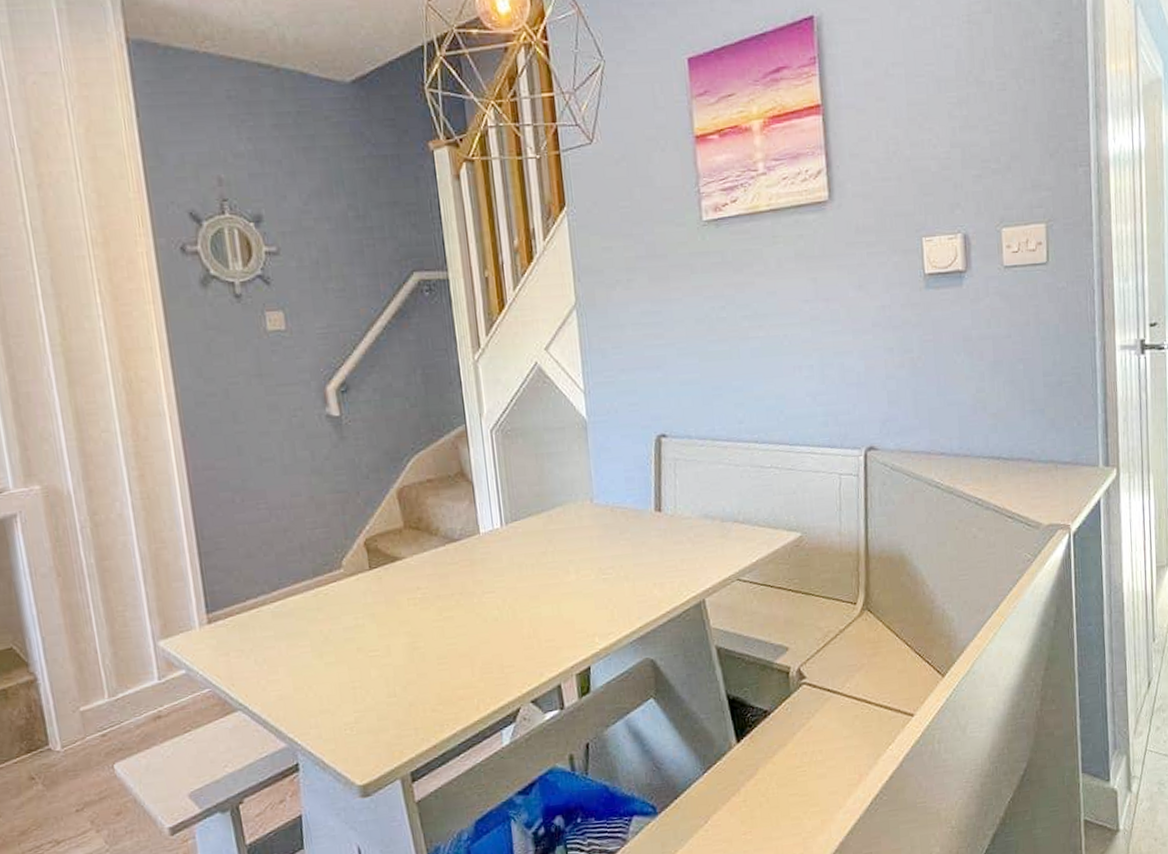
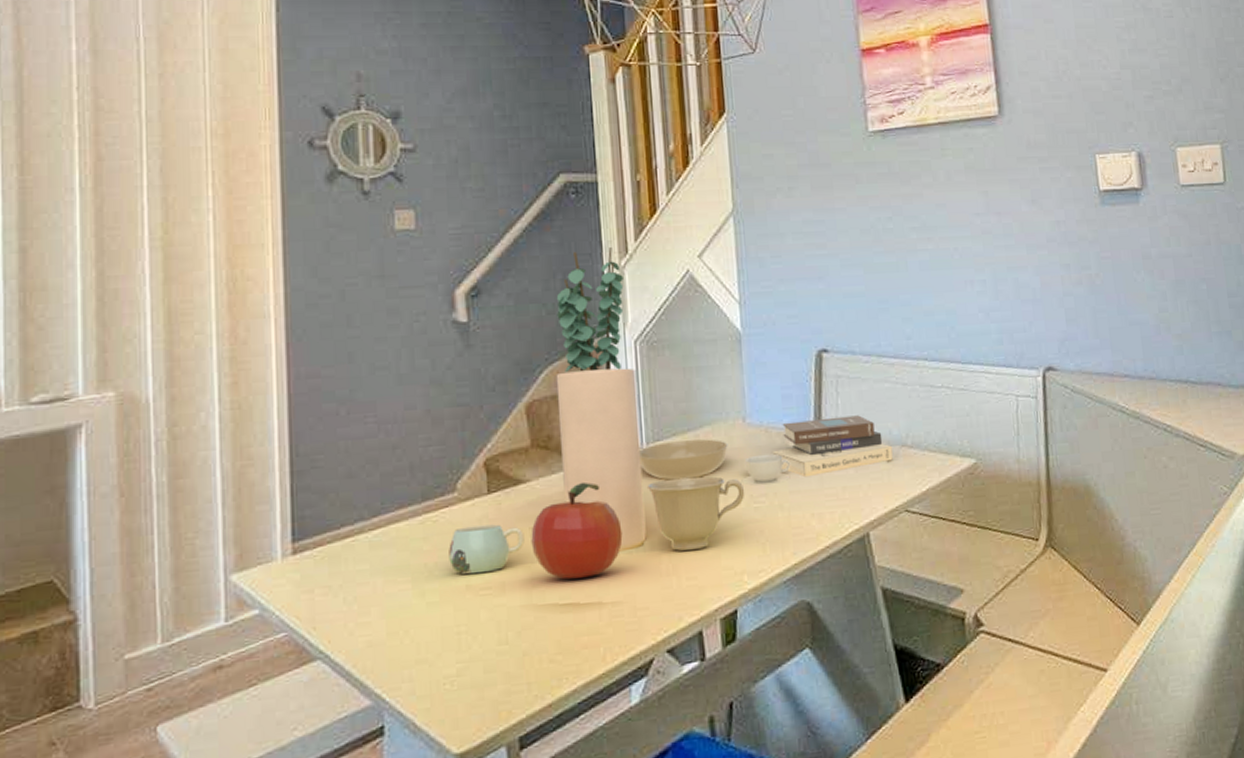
mug: none [339,595,404,639] -> present [449,524,525,575]
fruit: none [409,558,489,643] -> present [531,482,623,580]
vase: none [417,341,509,618] -> present [556,246,647,552]
bowl: none [499,518,578,556] -> present [639,439,728,481]
teacup: none [507,551,595,617] -> present [646,476,745,551]
teacup: none [590,530,635,560] -> present [741,453,791,486]
books: none [616,494,726,552] -> present [771,415,893,478]

